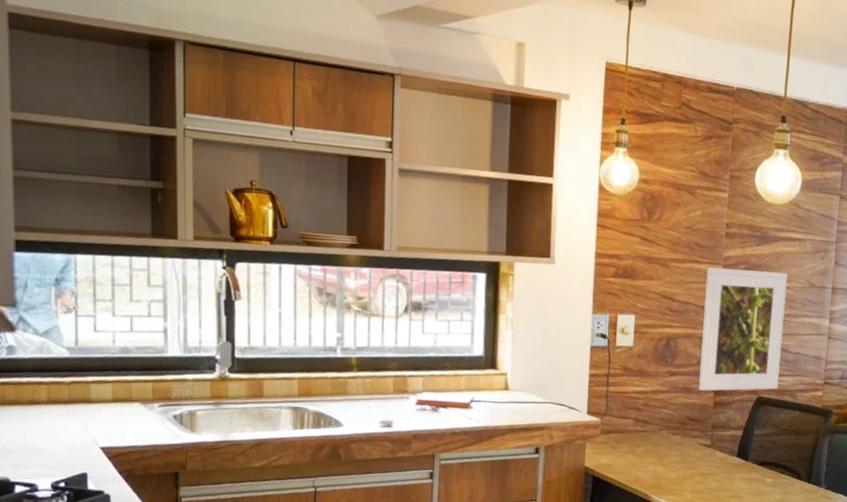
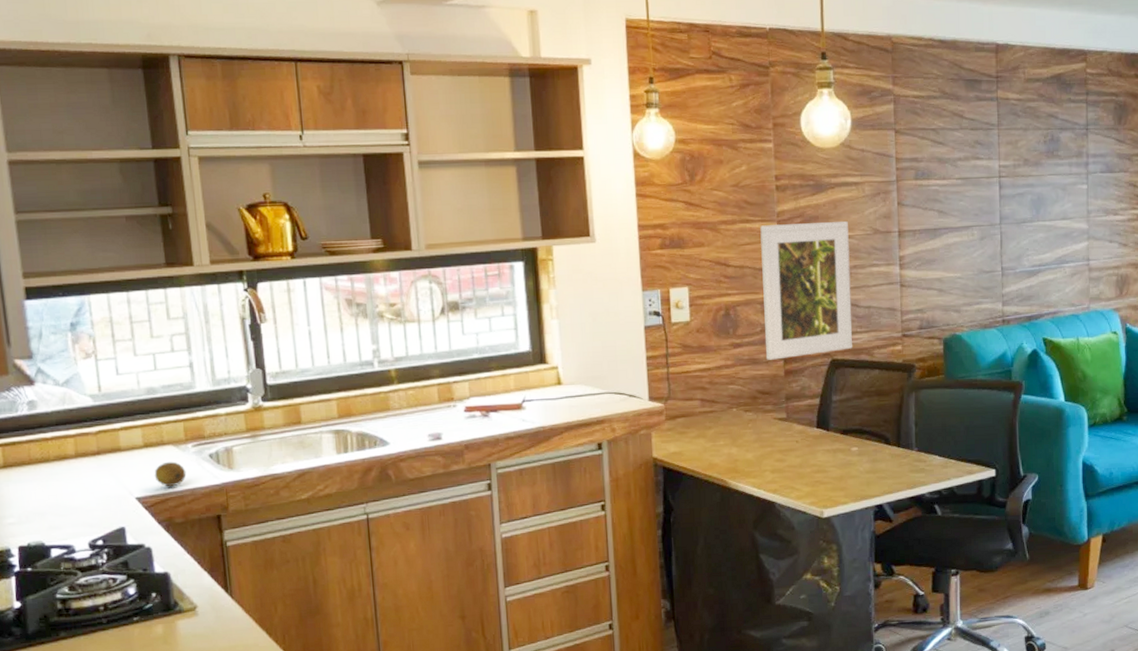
fruit: none [120,417,150,441] -> present [154,461,187,487]

